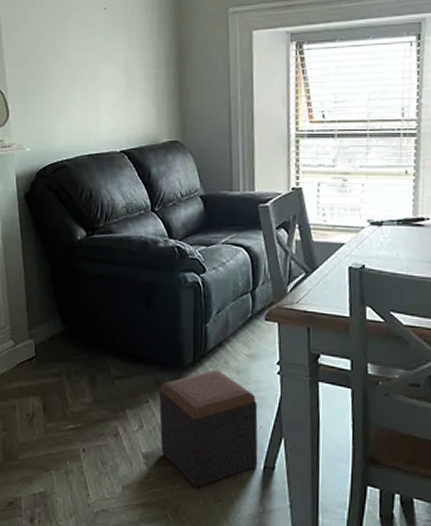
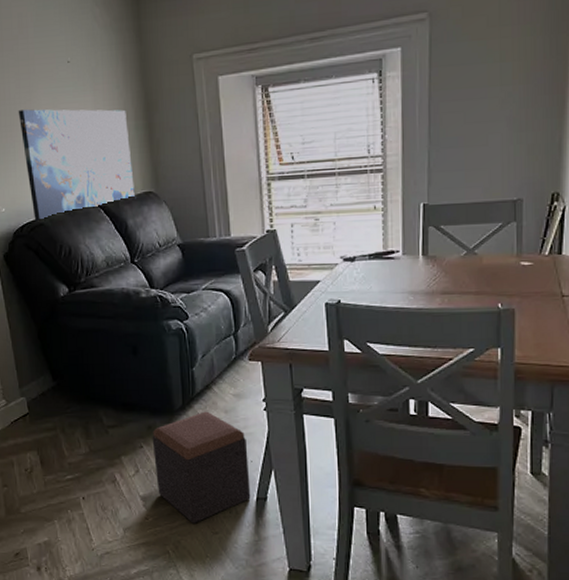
wall art: none [51,52,161,163] -> present [18,109,135,222]

